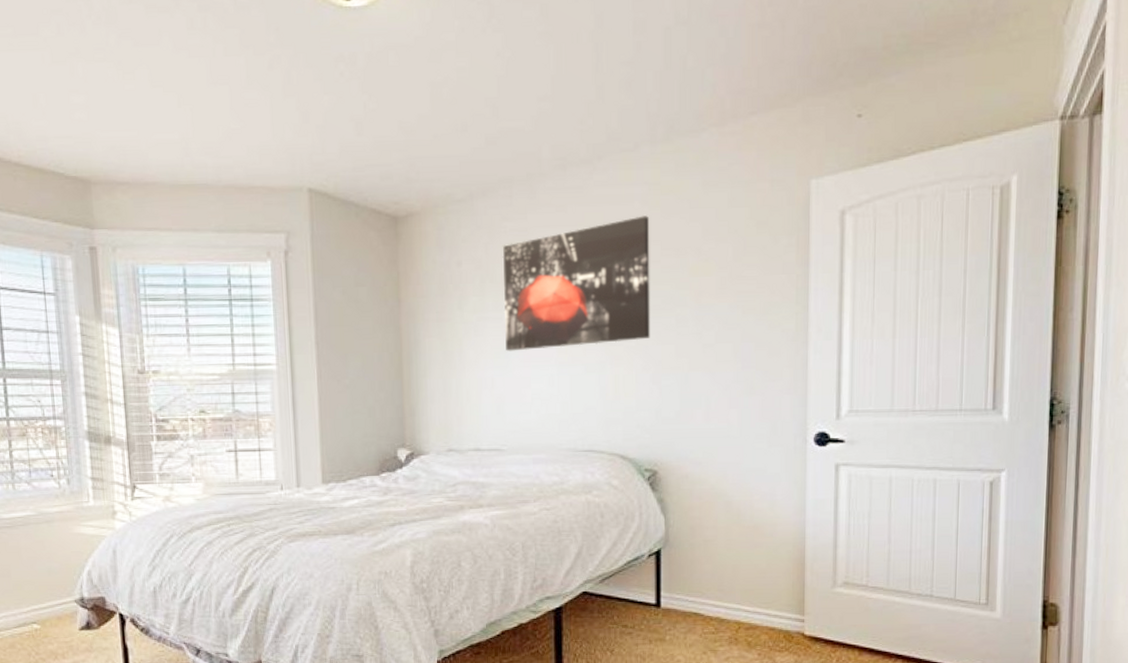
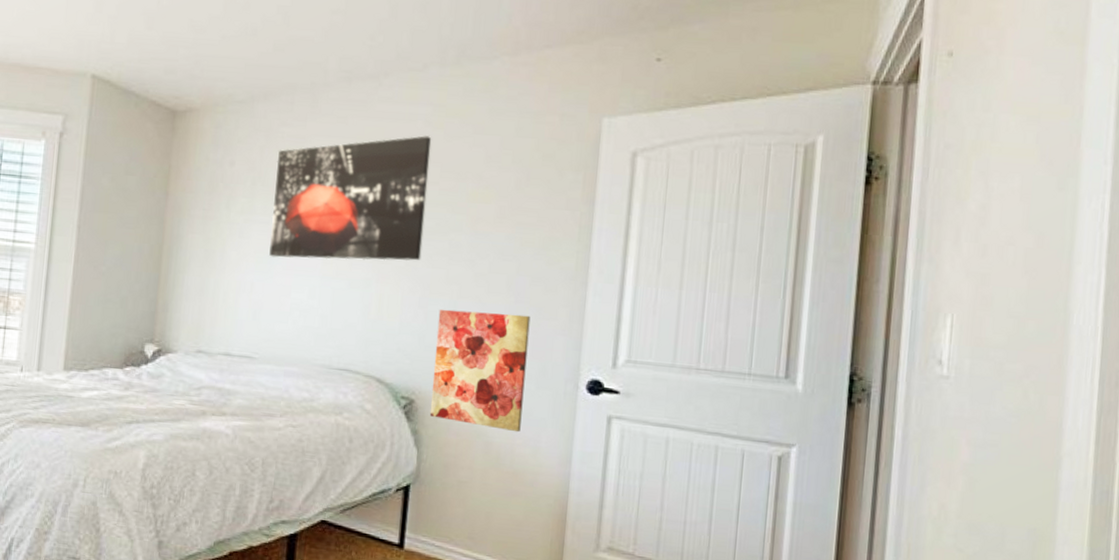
wall art: none [672,379,758,489] -> present [429,309,531,433]

